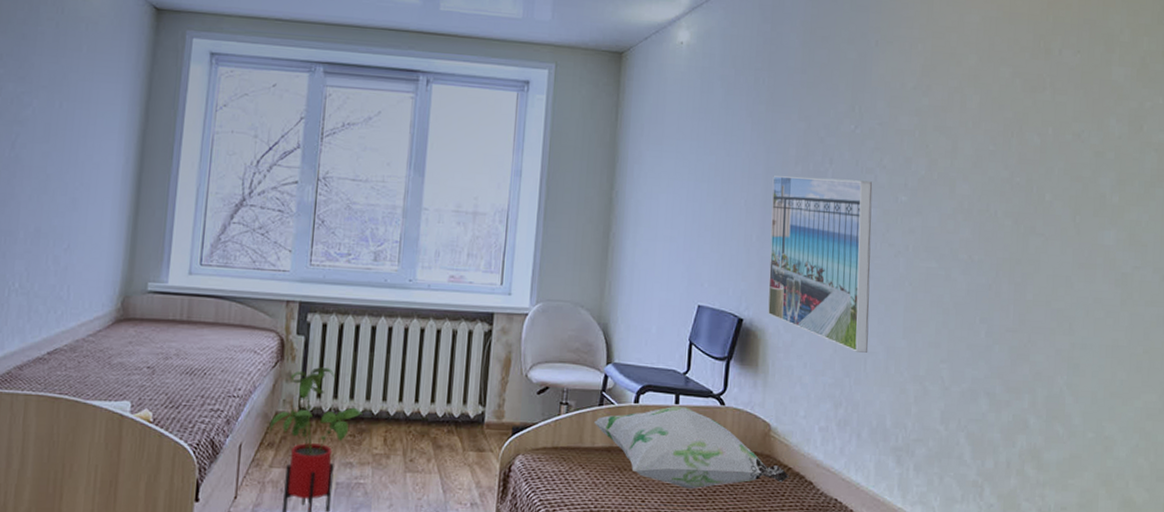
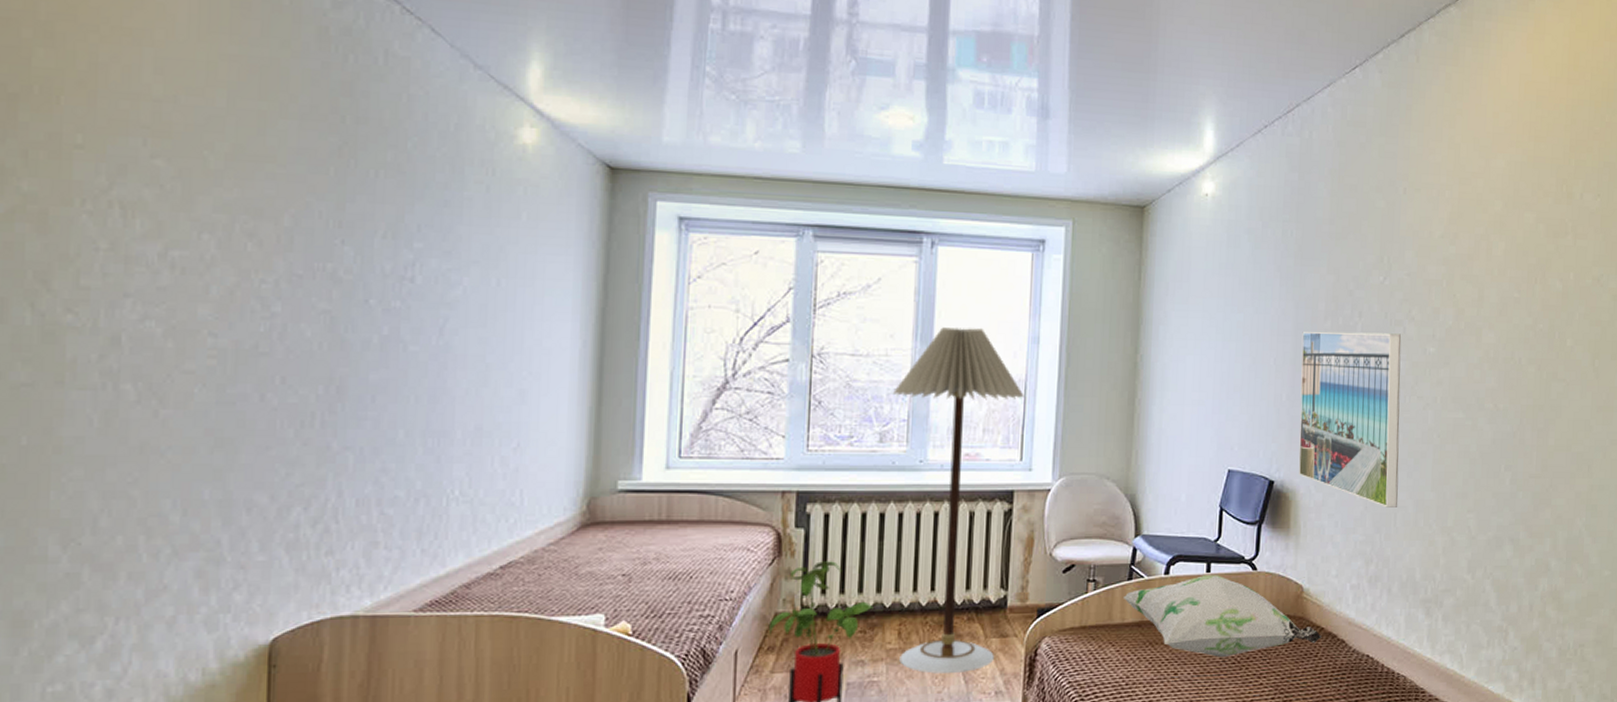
floor lamp: none [384,158,506,482] -> present [893,327,1024,674]

